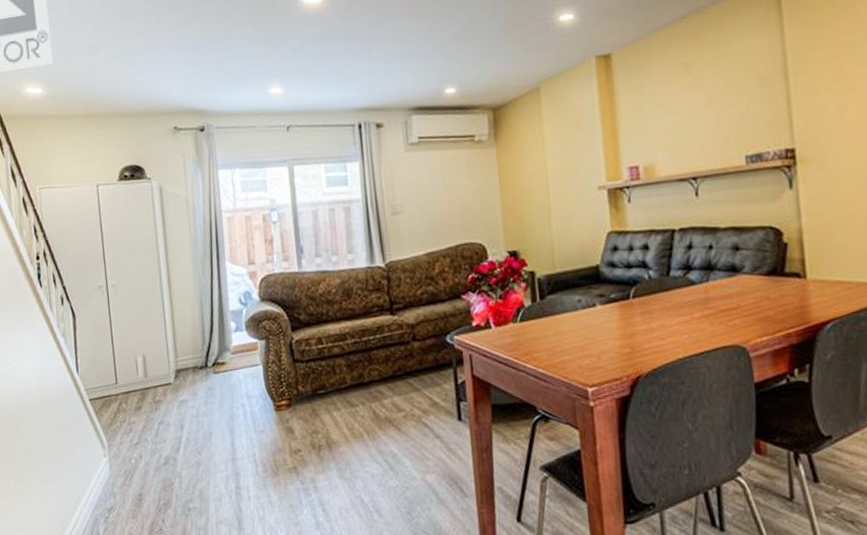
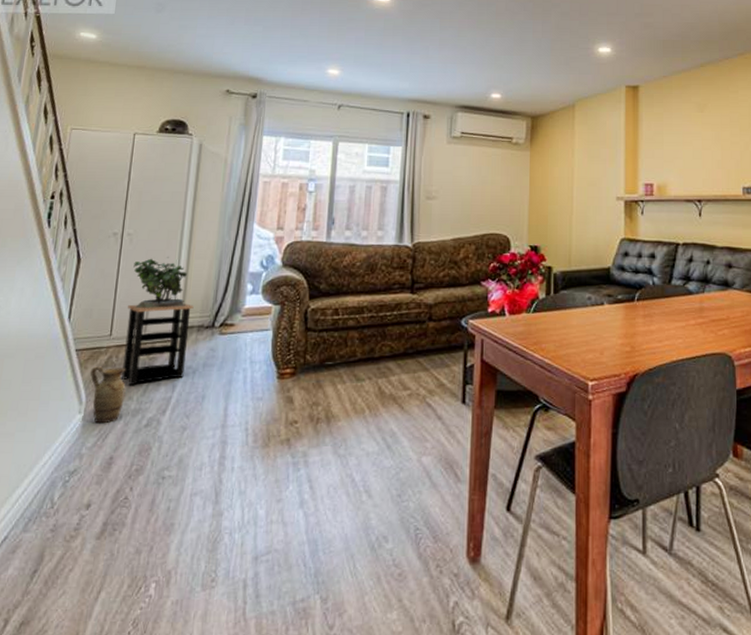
ceramic jug: none [106,412,141,465] -> present [90,366,126,424]
potted plant: none [123,302,178,356] -> present [133,256,187,308]
side table: none [126,347,189,428] -> present [122,303,194,385]

